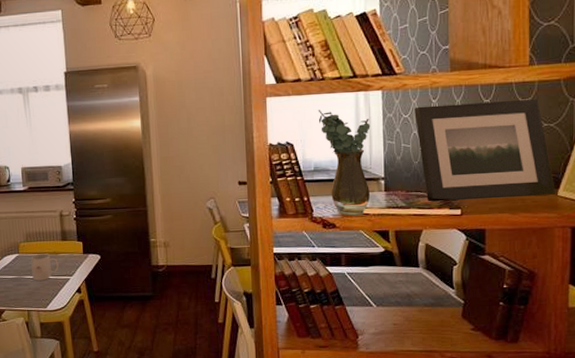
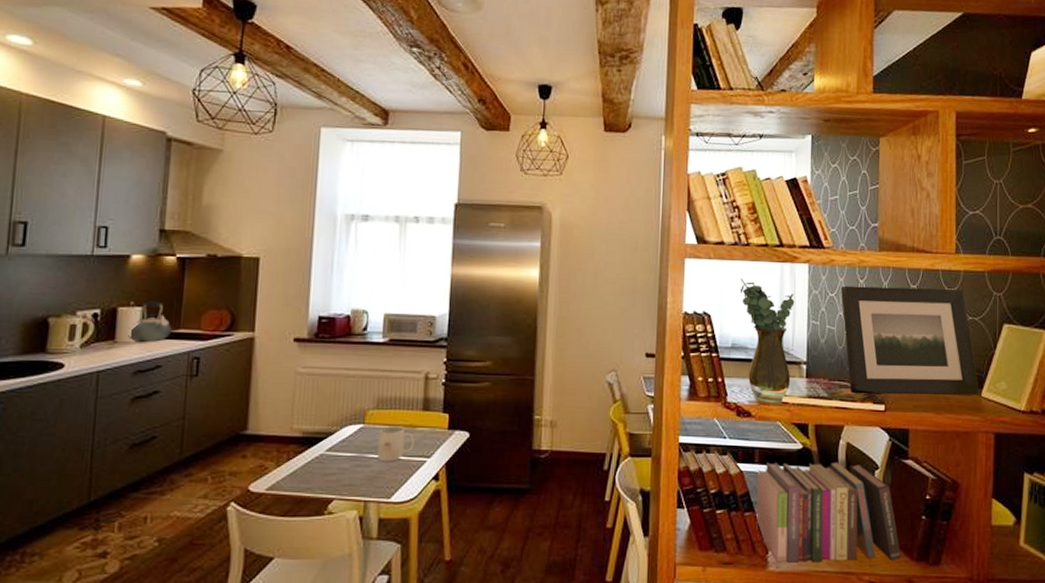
books: none [345,260,480,346] -> present [756,461,901,564]

